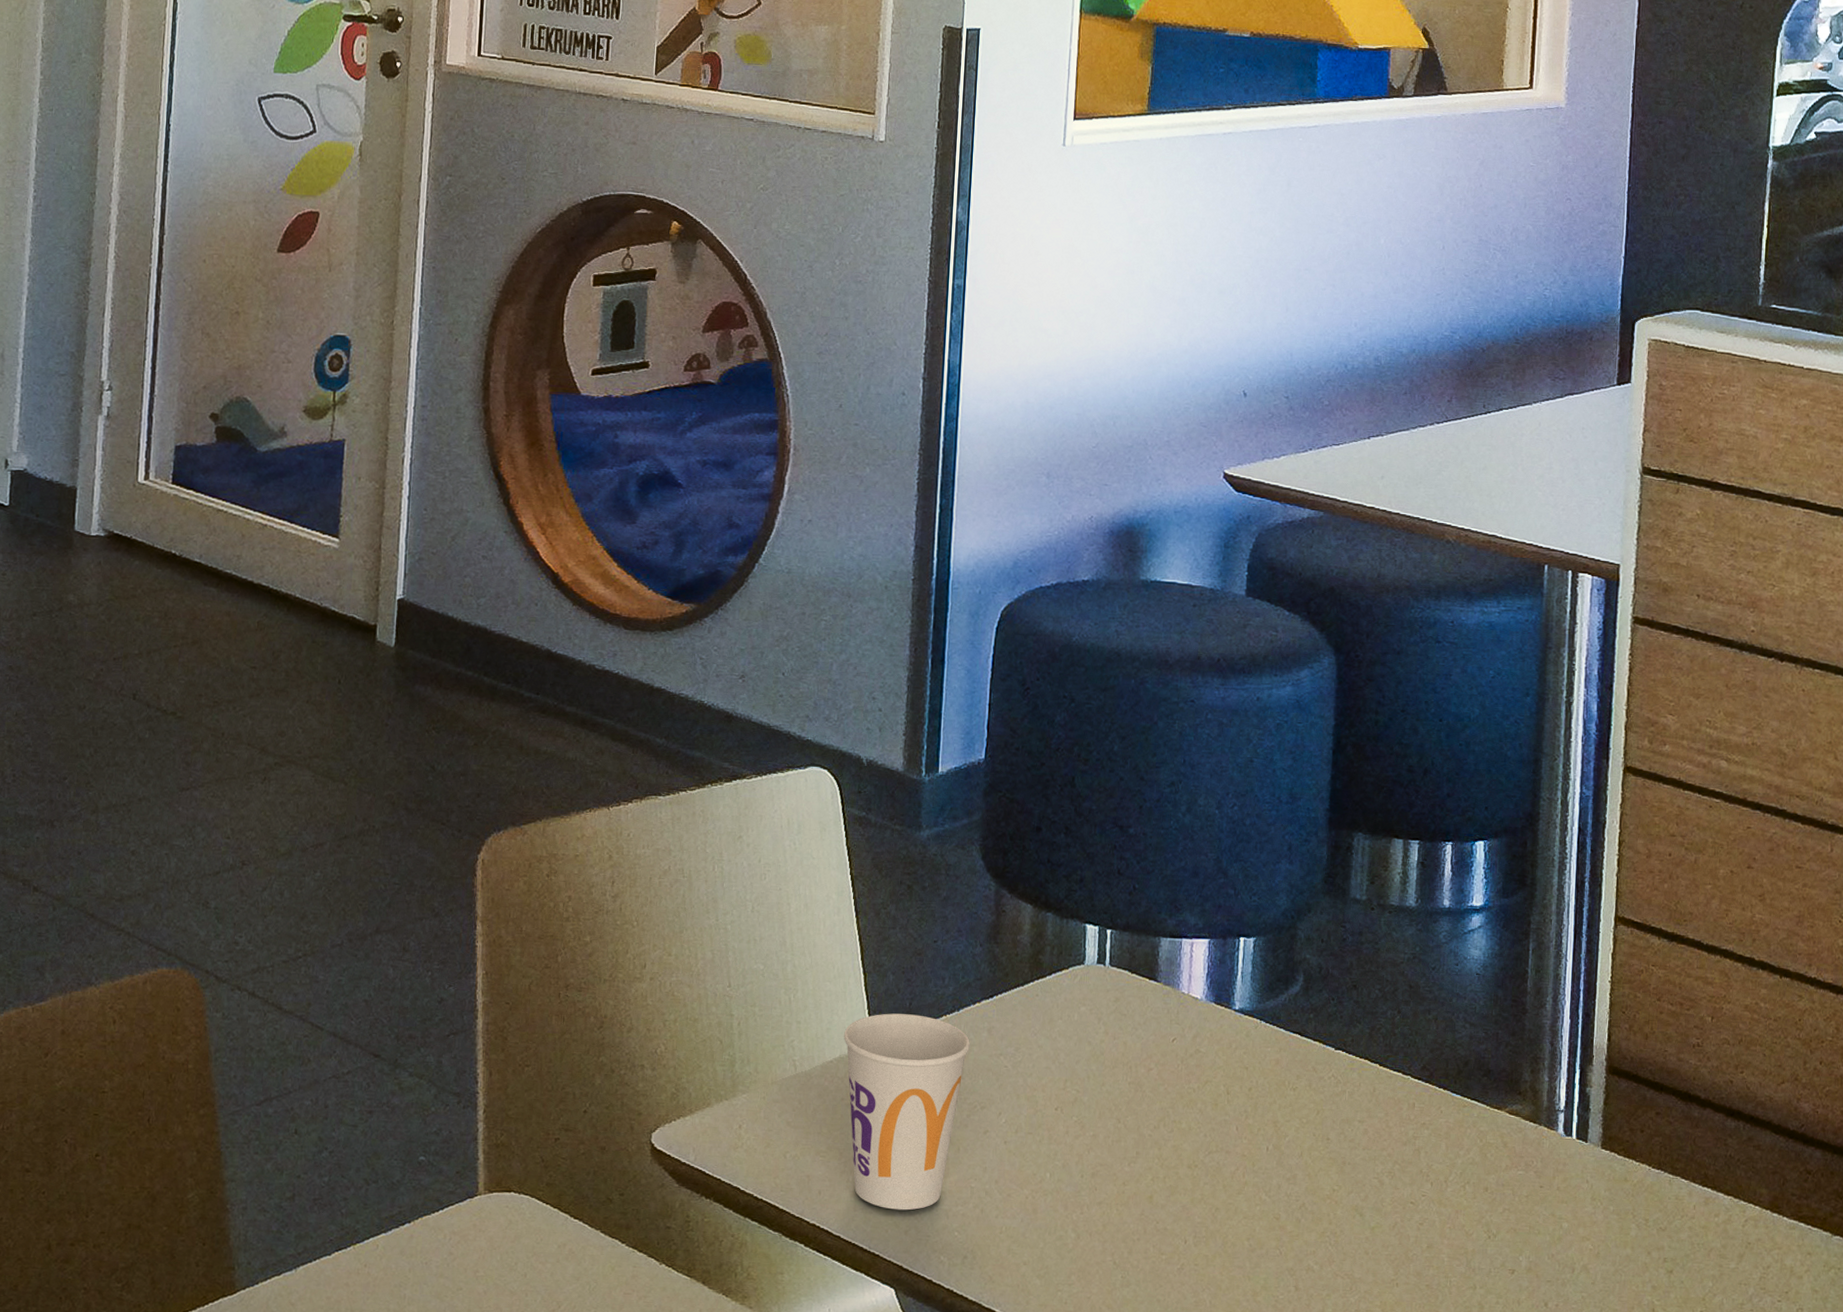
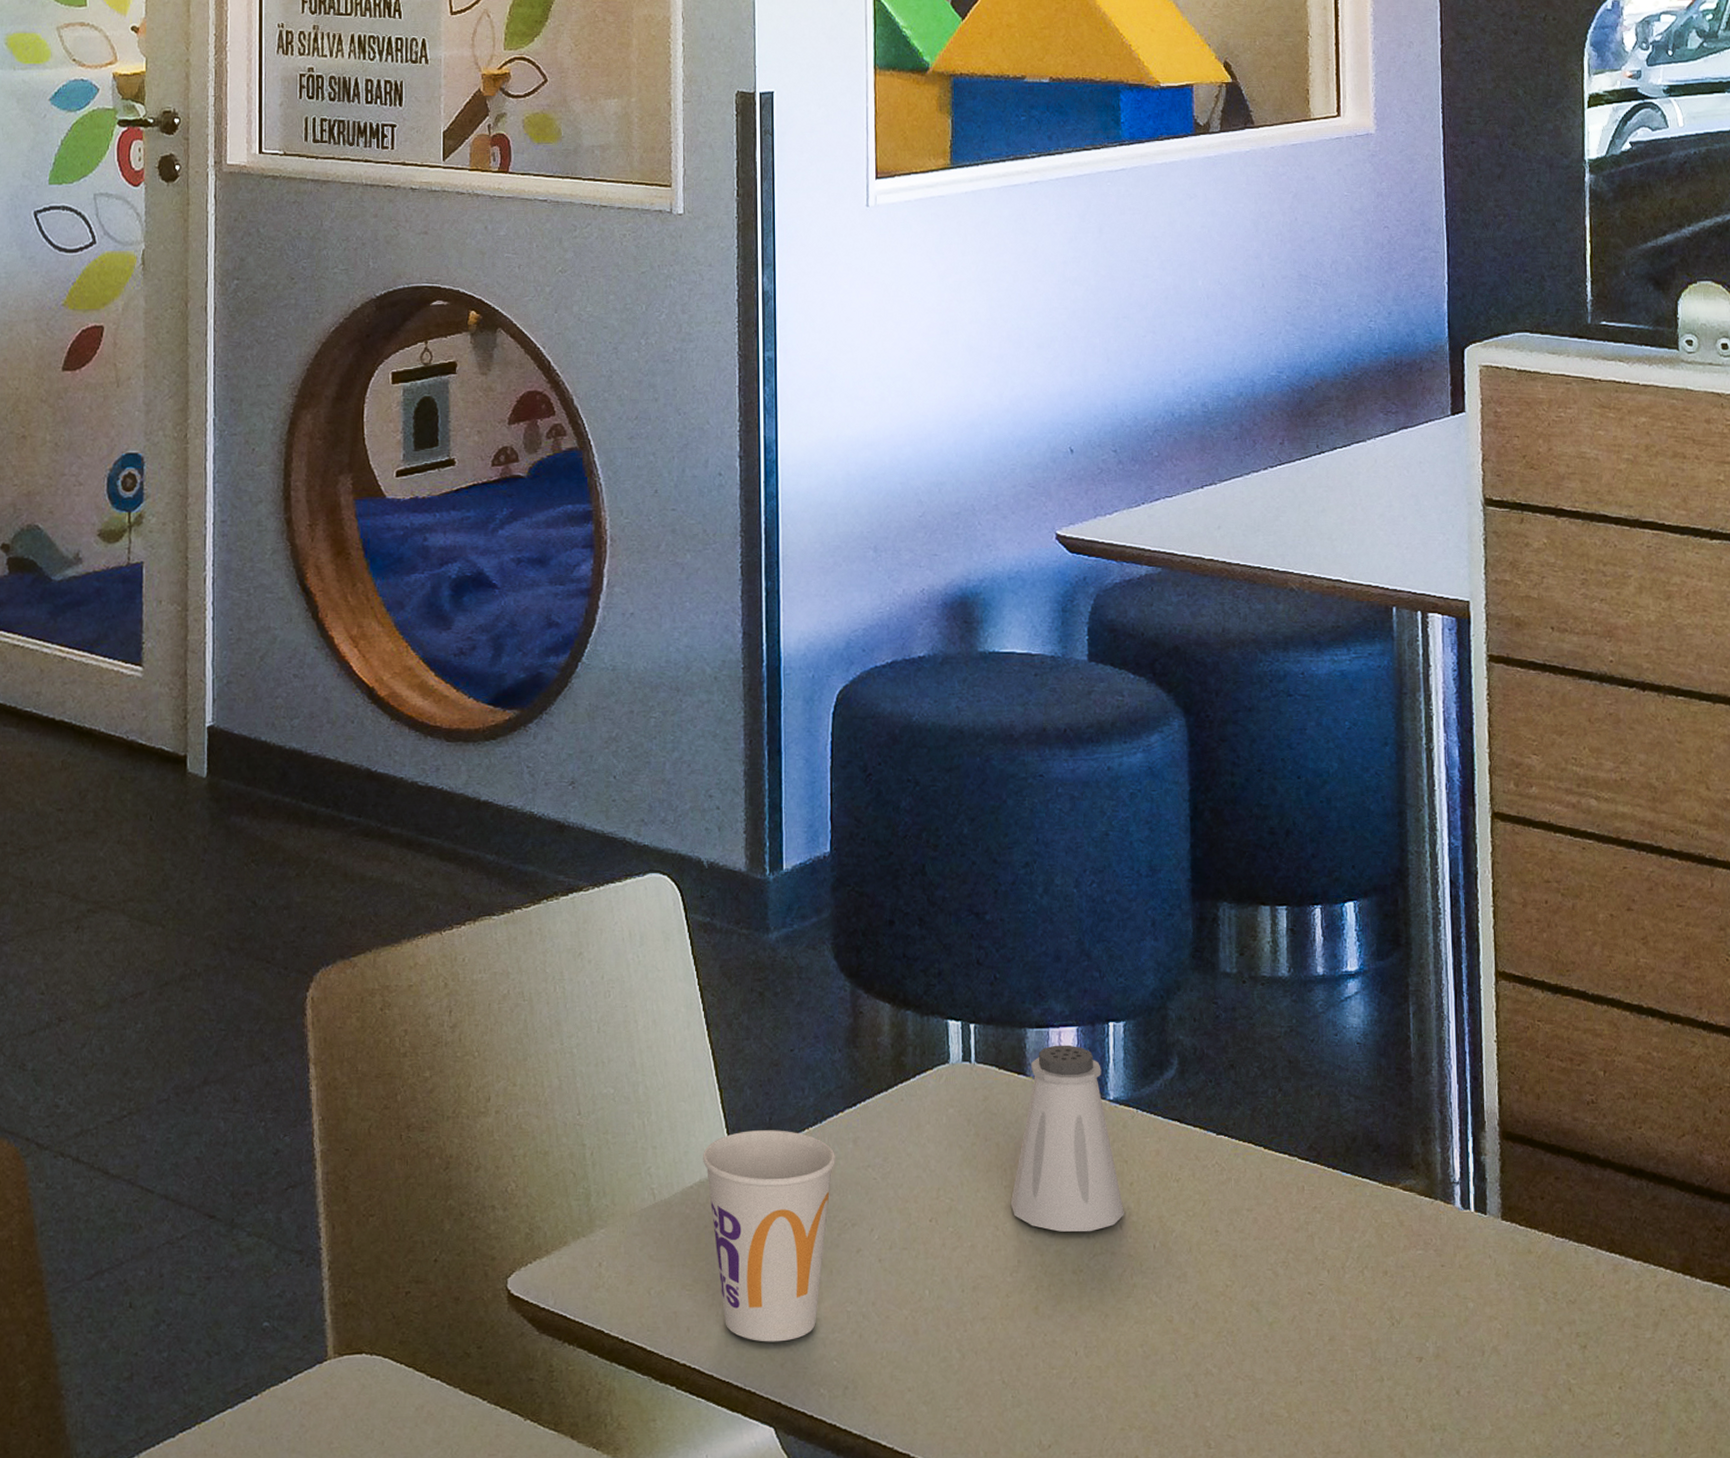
saltshaker: none [1133,955,1241,1131] -> present [1010,1045,1124,1232]

